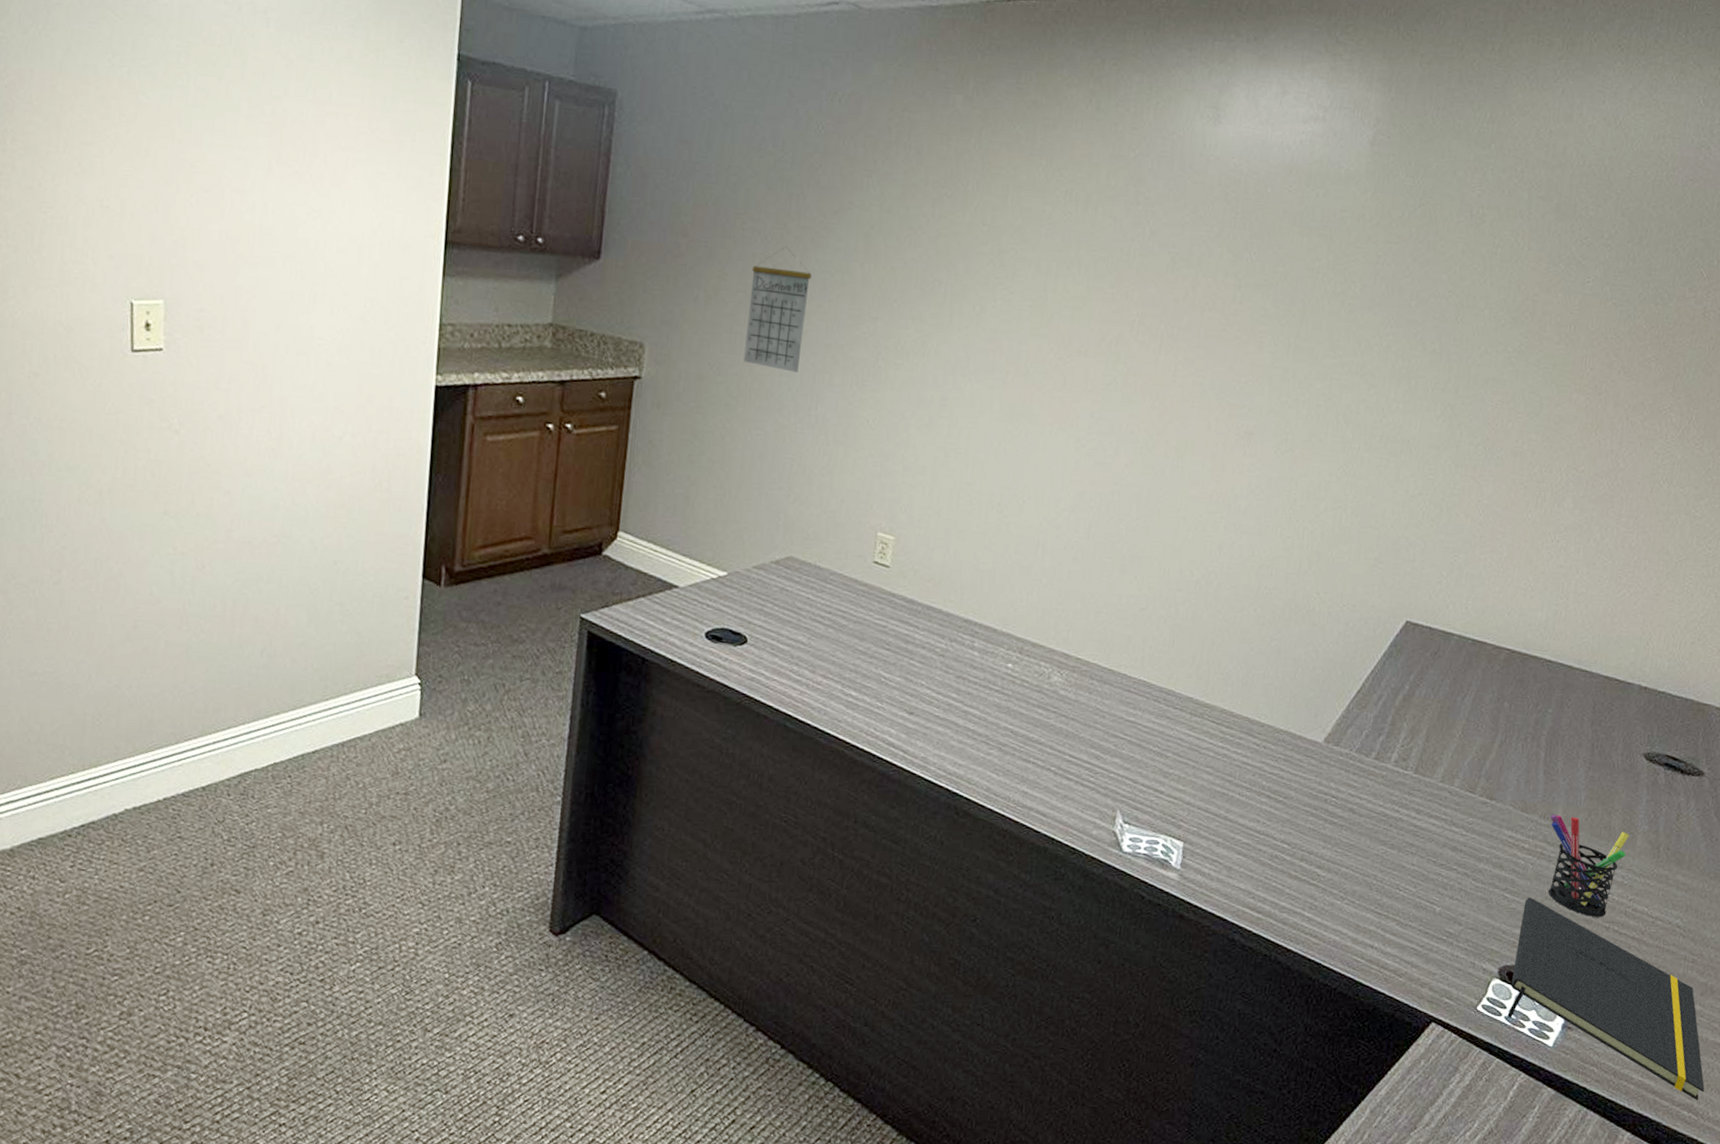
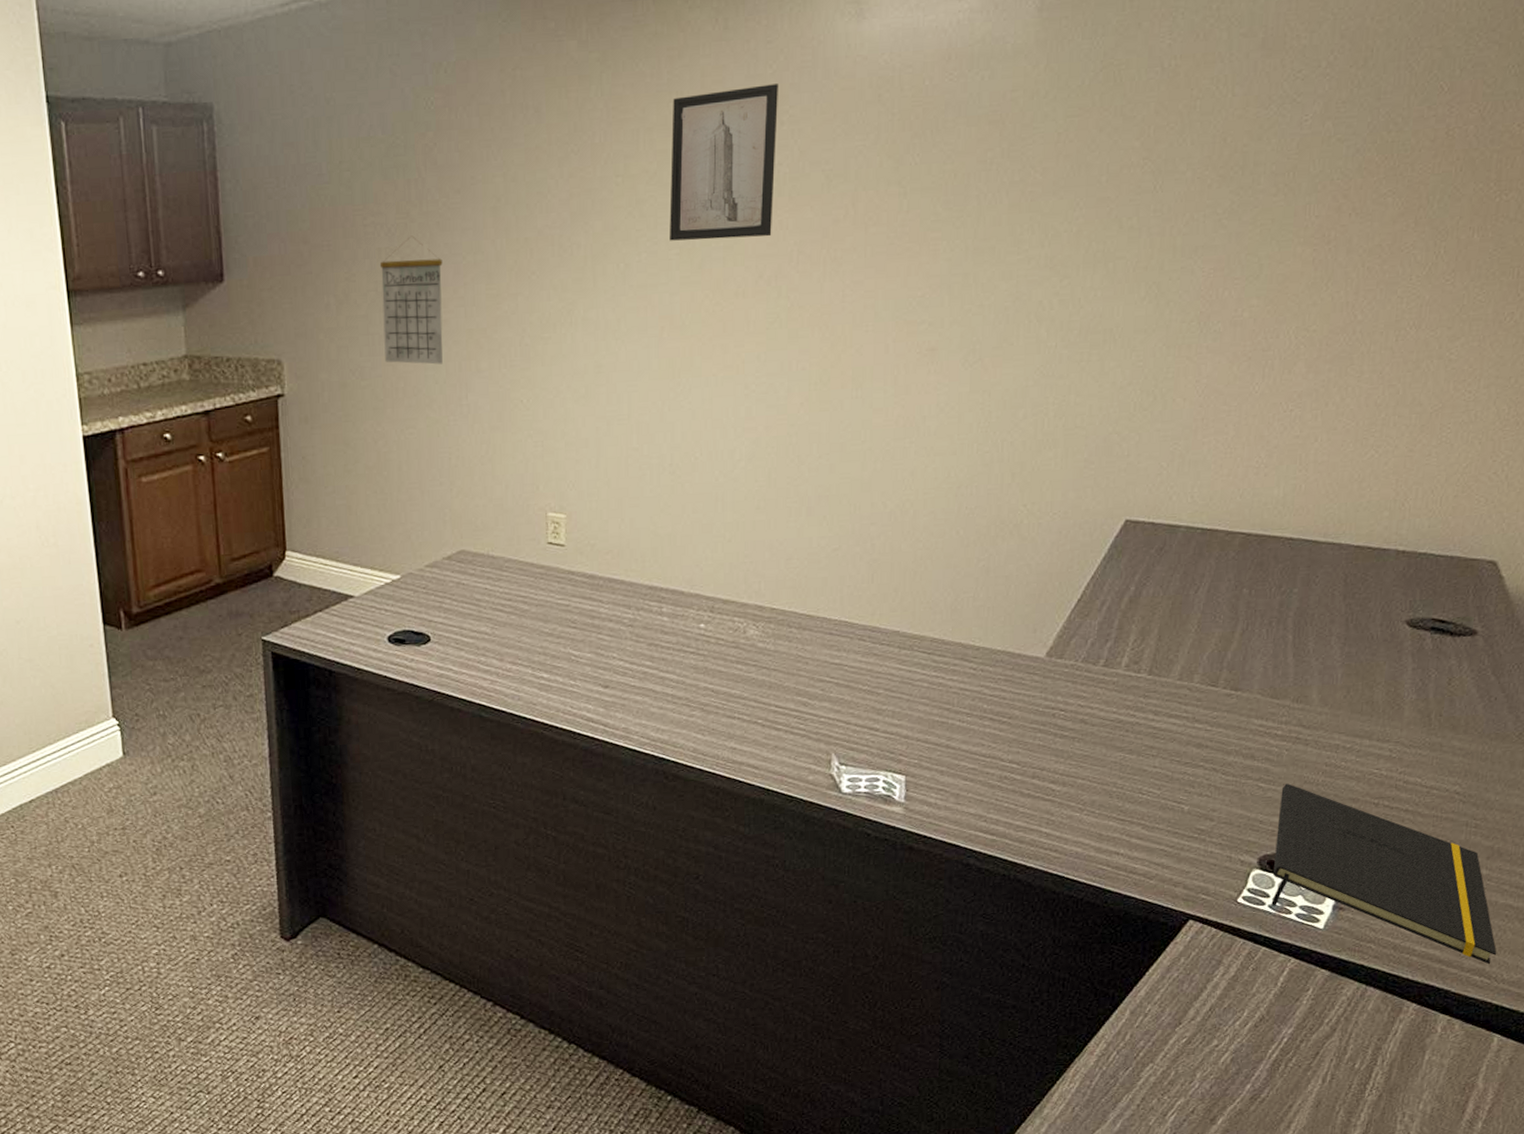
wall art: none [1024,163,1138,303] -> present [669,84,778,241]
pen holder: present [1548,814,1629,917] -> none [1304,696,1395,795]

